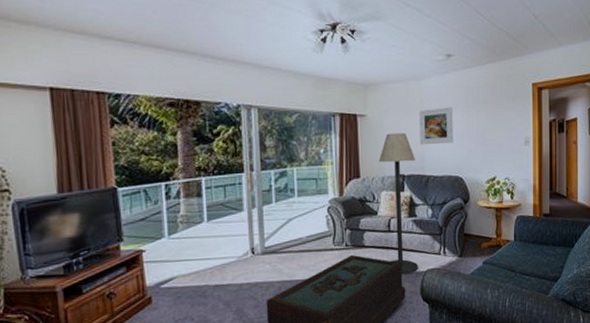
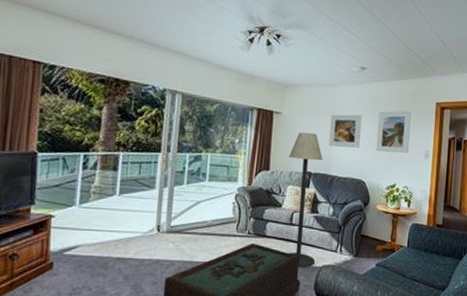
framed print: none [470,96,506,145] -> present [375,111,412,153]

